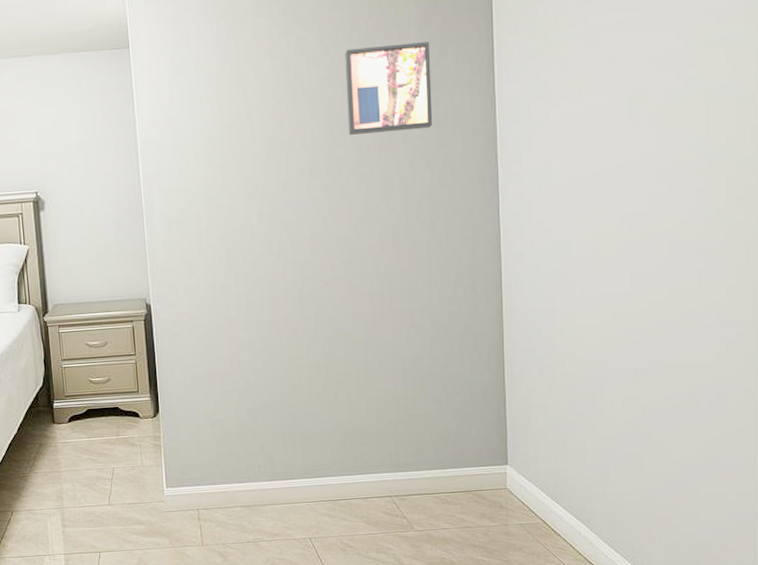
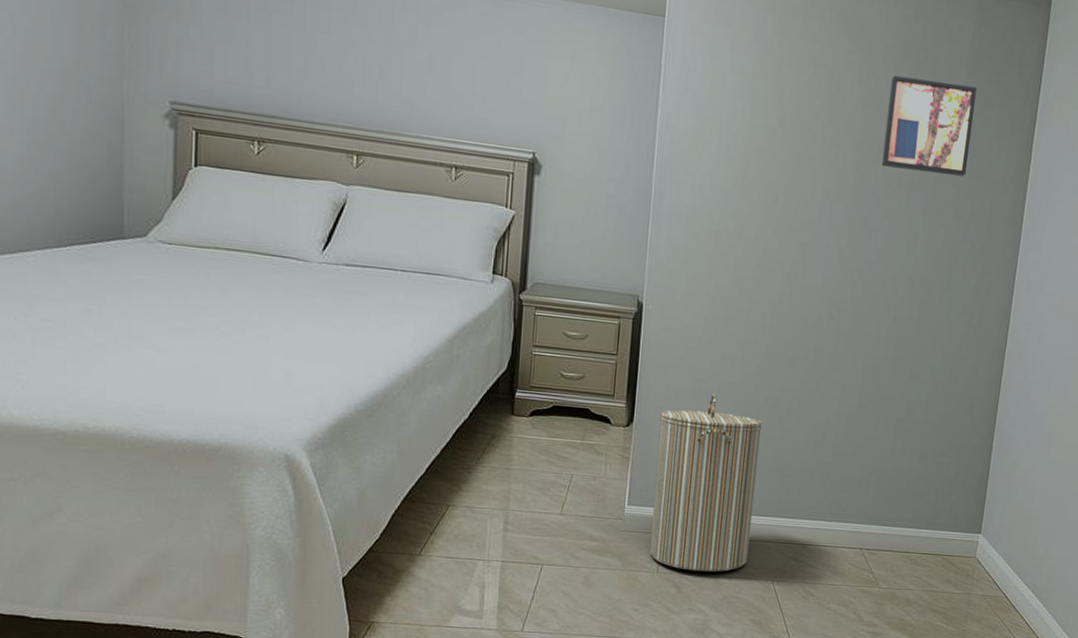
laundry hamper: none [183,373,284,540] -> present [650,393,762,572]

